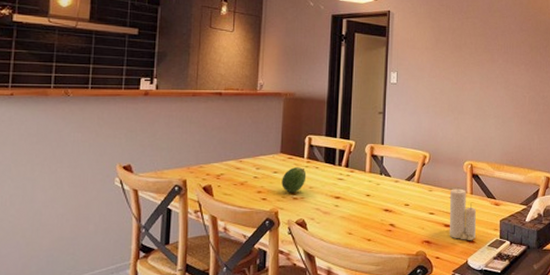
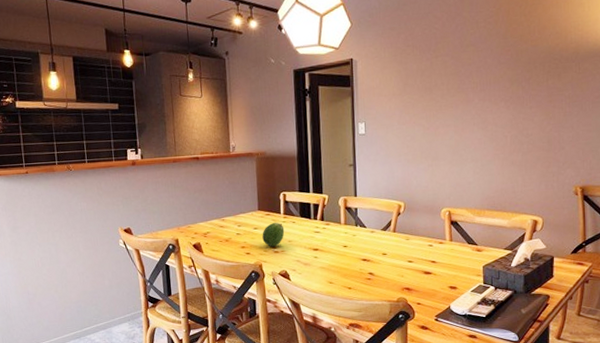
candle: present [449,187,476,241] -> none [428,235,457,287]

